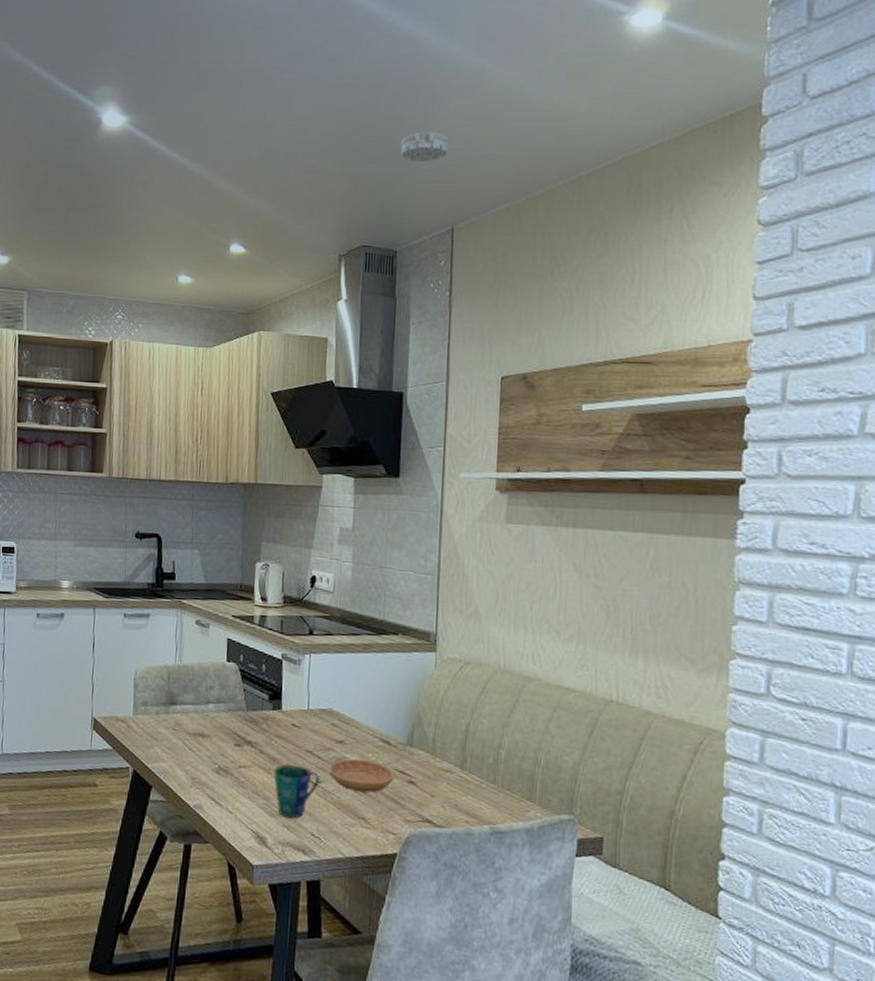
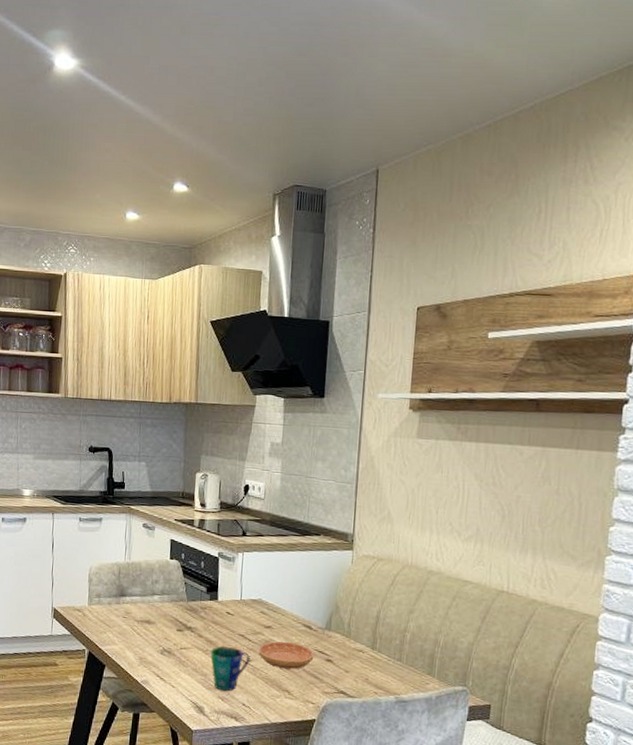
smoke detector: present [401,131,449,162] -> none [332,76,377,106]

